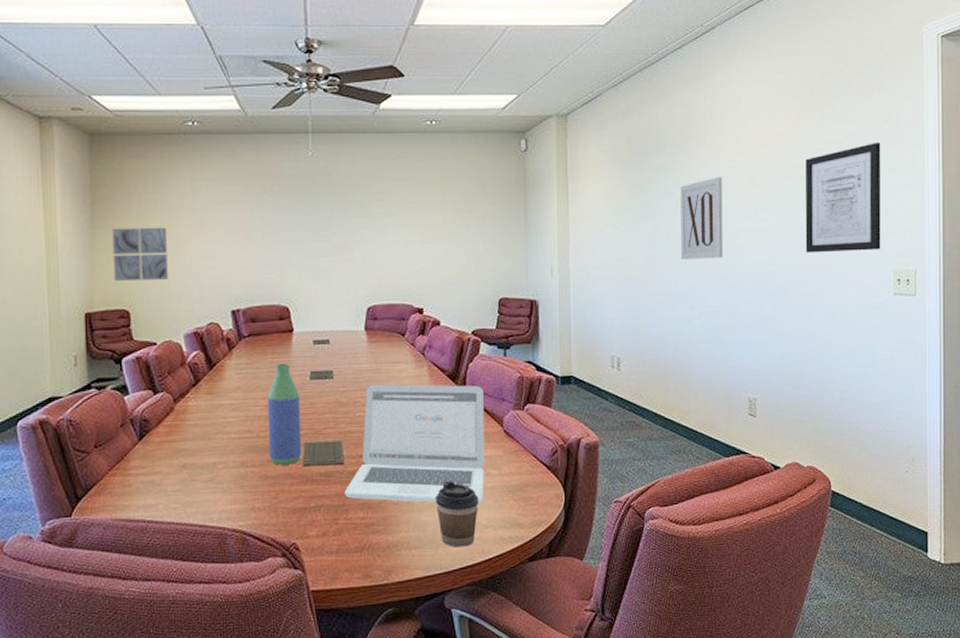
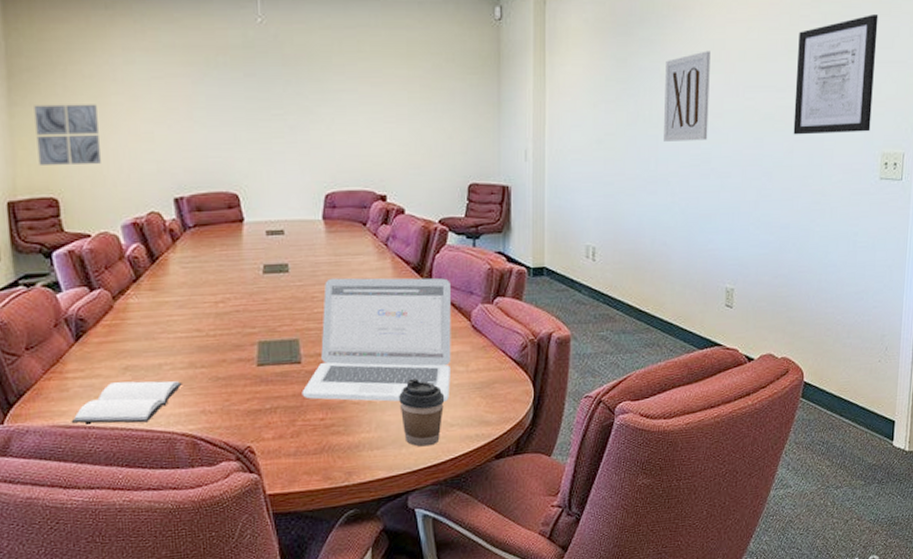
book: none [132,478,234,519] -> present [71,381,182,424]
bottle: present [267,363,302,465] -> none [216,256,256,365]

